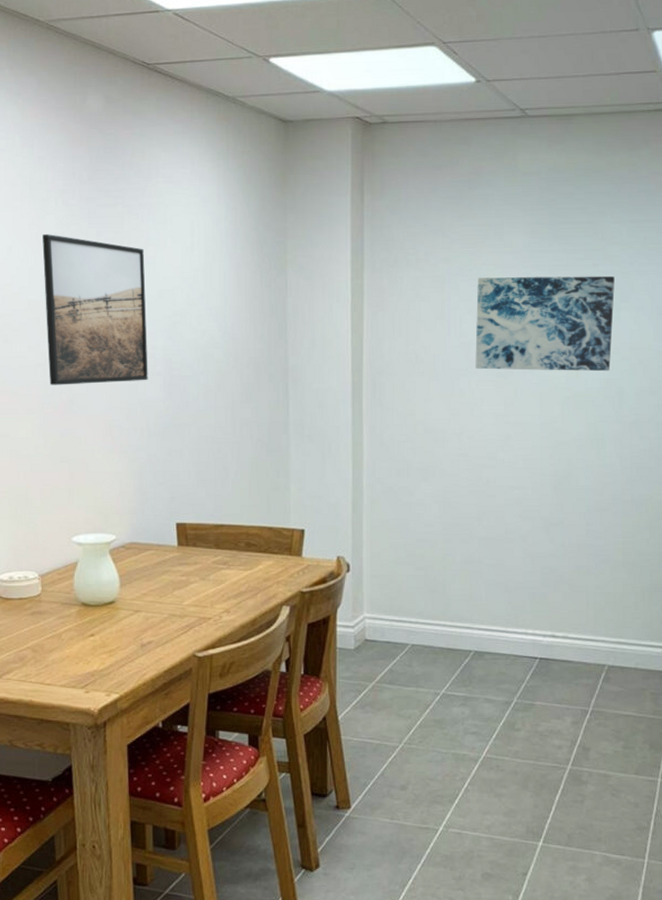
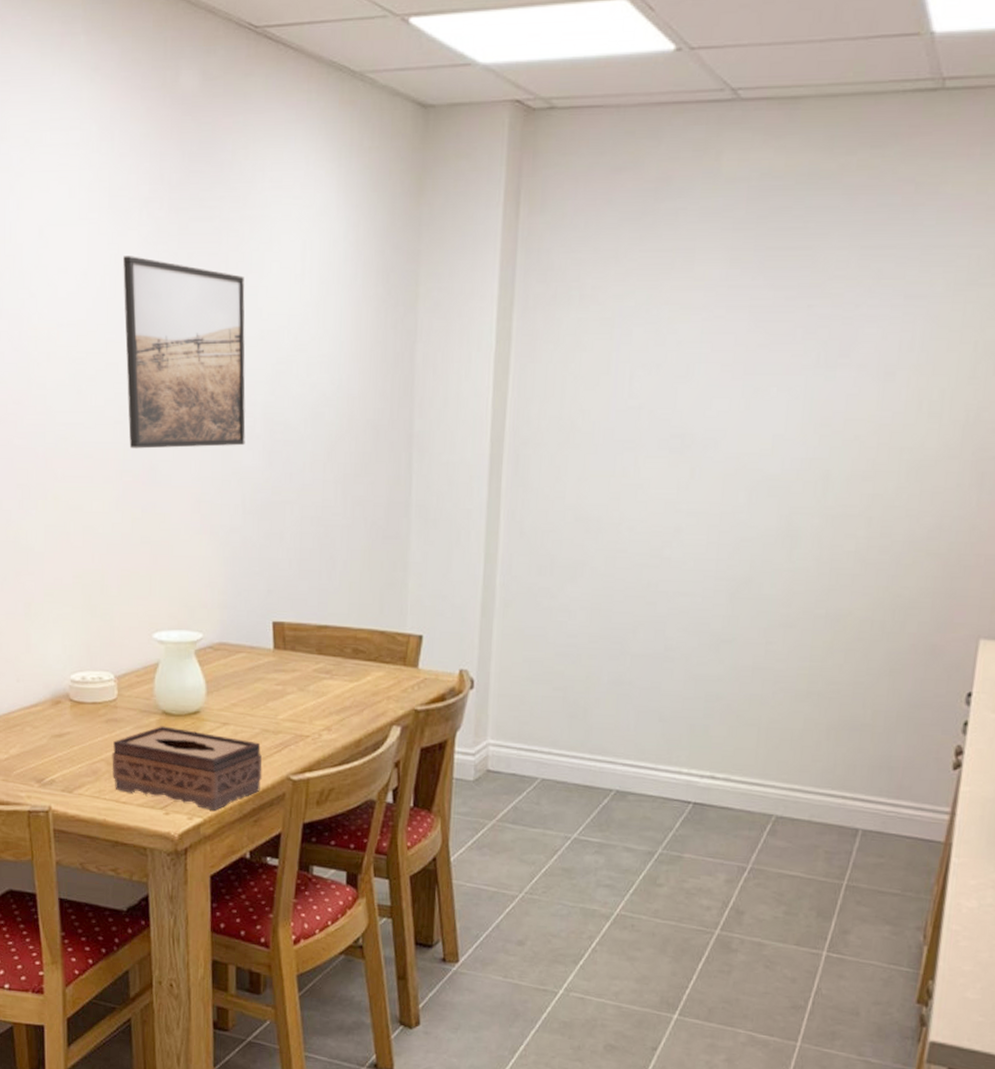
tissue box: none [37,616,171,687] -> present [112,726,263,811]
wall art: present [475,275,615,372] -> none [644,321,834,449]

